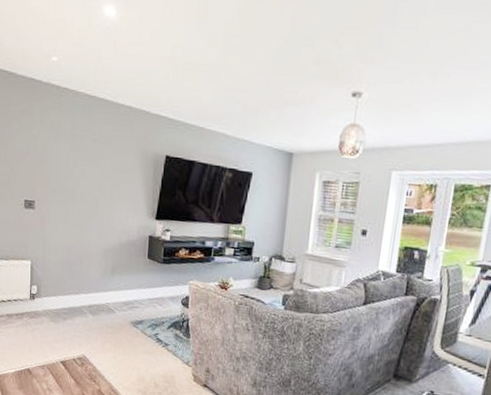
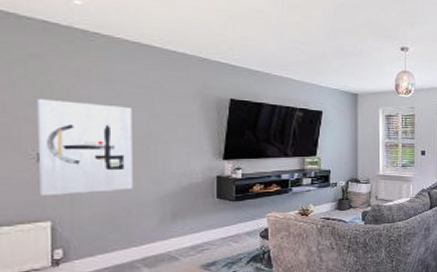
wall art: none [24,151,88,240] -> present [36,98,133,197]

